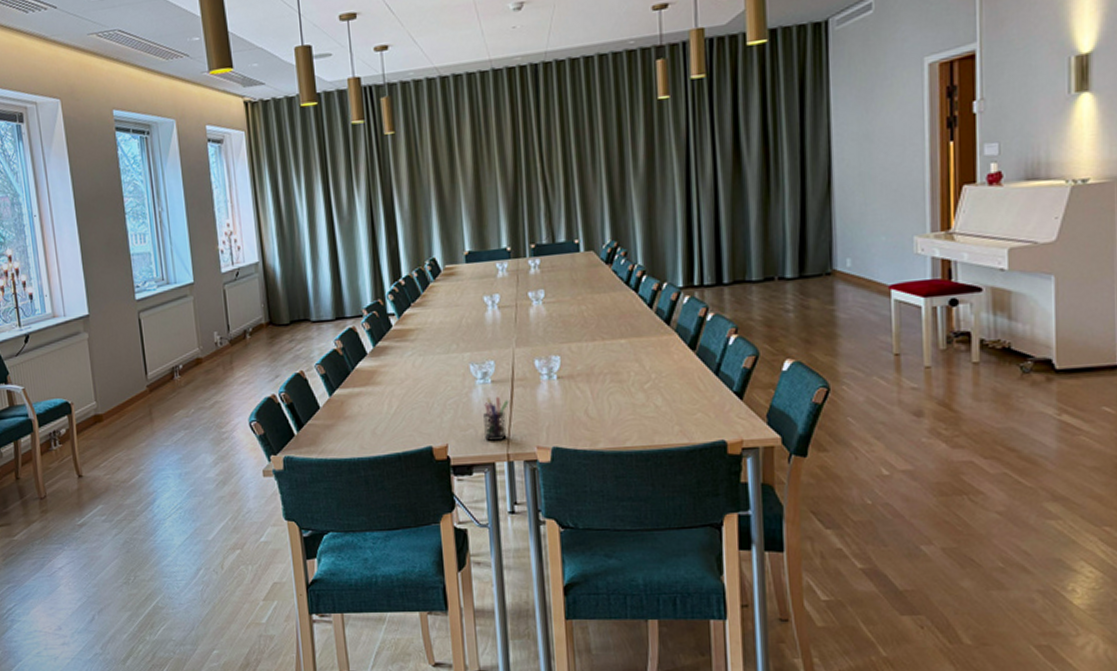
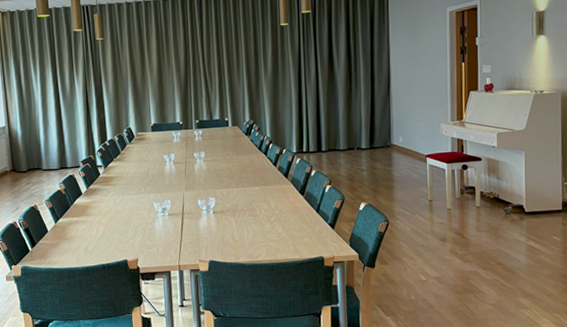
pen holder: present [483,397,510,441] -> none [162,225,181,256]

